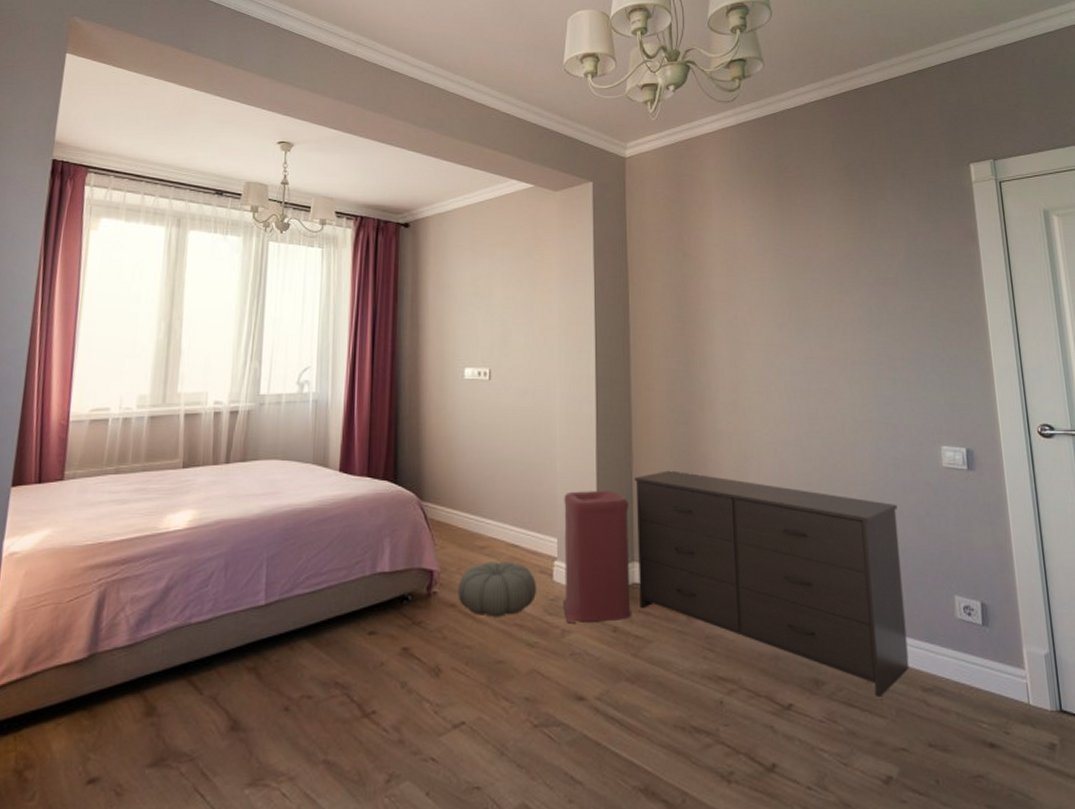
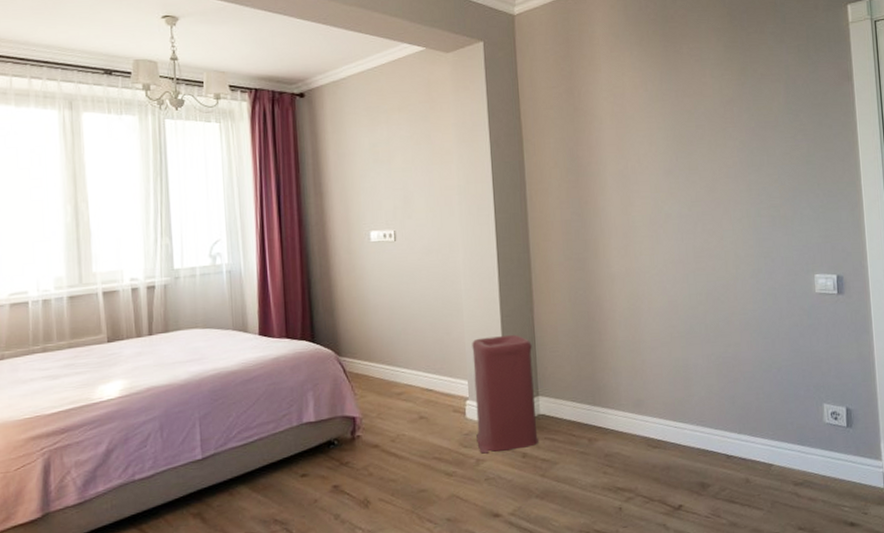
pouf: present [458,562,537,617] -> none [379,404,452,453]
dresser: present [634,470,909,697] -> none [535,312,783,493]

